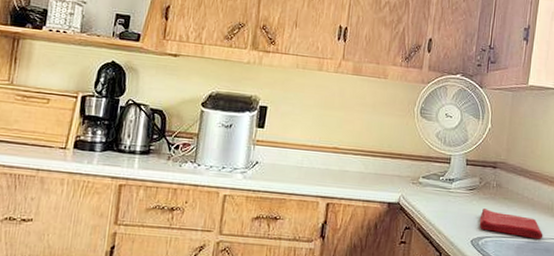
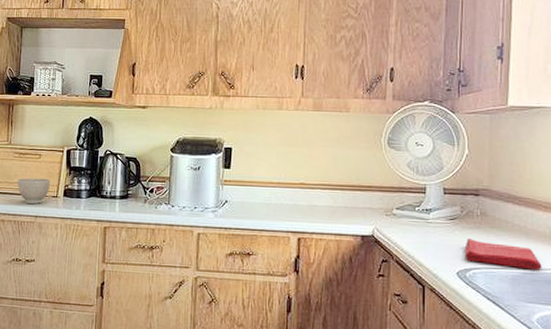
bowl: none [17,124,60,156] -> present [17,178,51,204]

